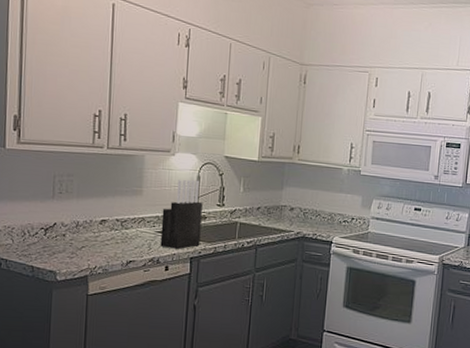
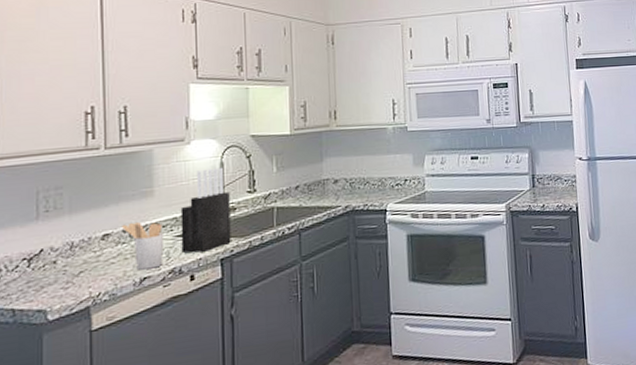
utensil holder: none [116,214,148,255] -> present [122,221,165,270]

